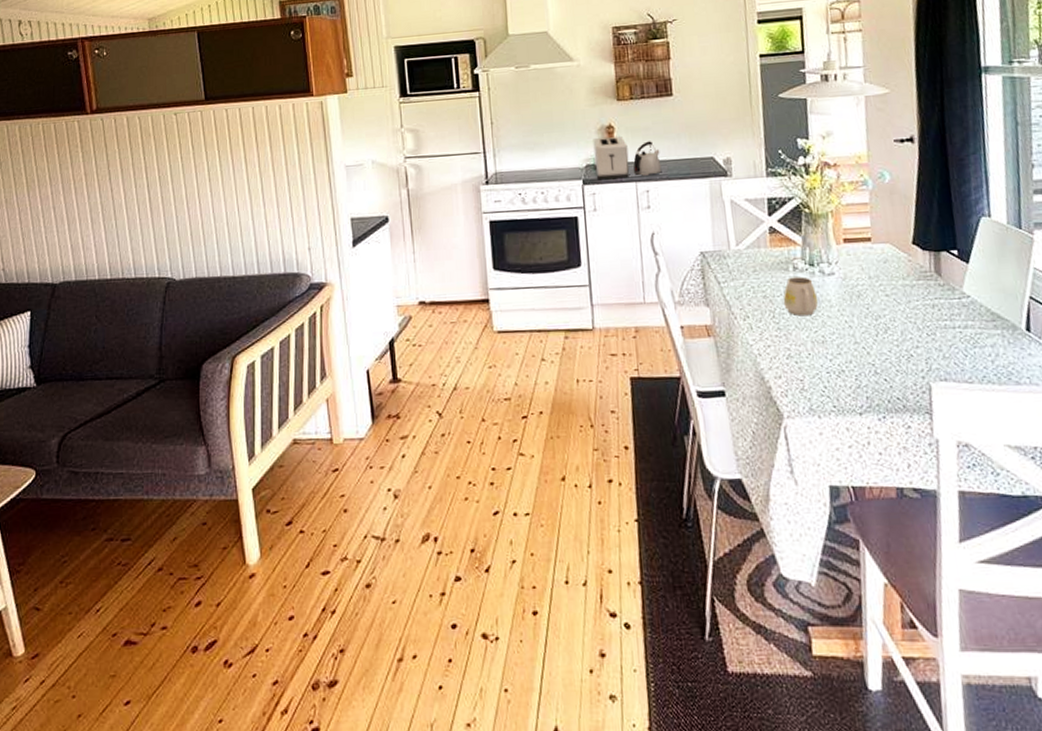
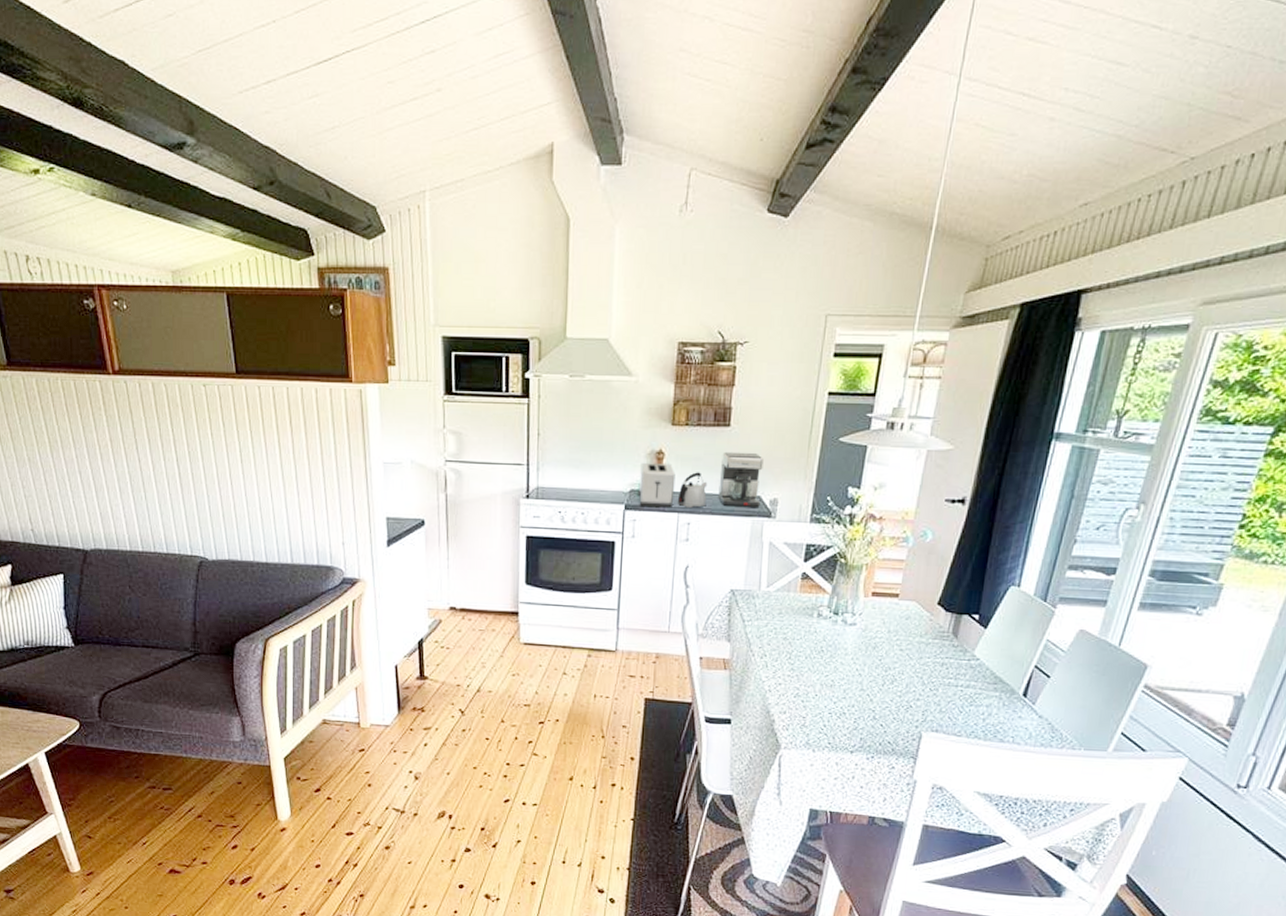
coffee maker: none [669,117,715,170] -> present [718,451,764,508]
mug: present [783,276,818,316] -> none [801,623,835,661]

